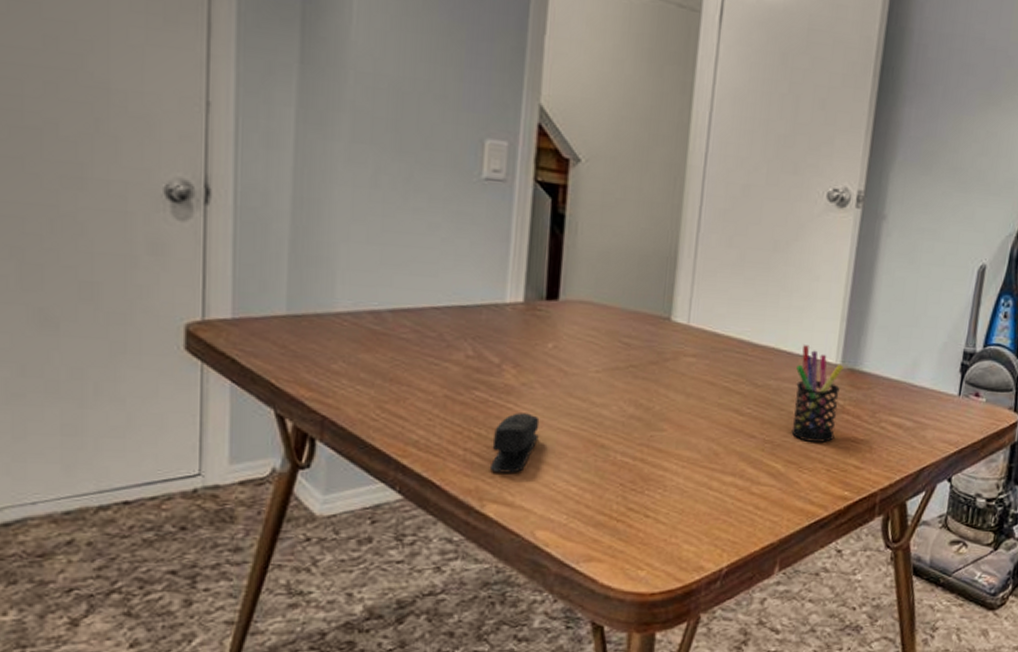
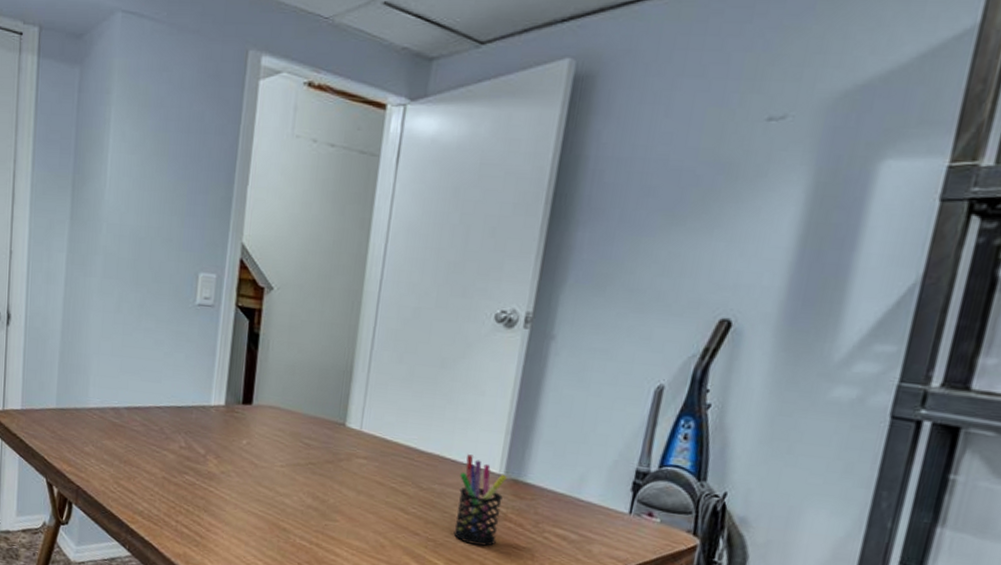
stapler: present [489,413,540,473] -> none [194,495,235,545]

